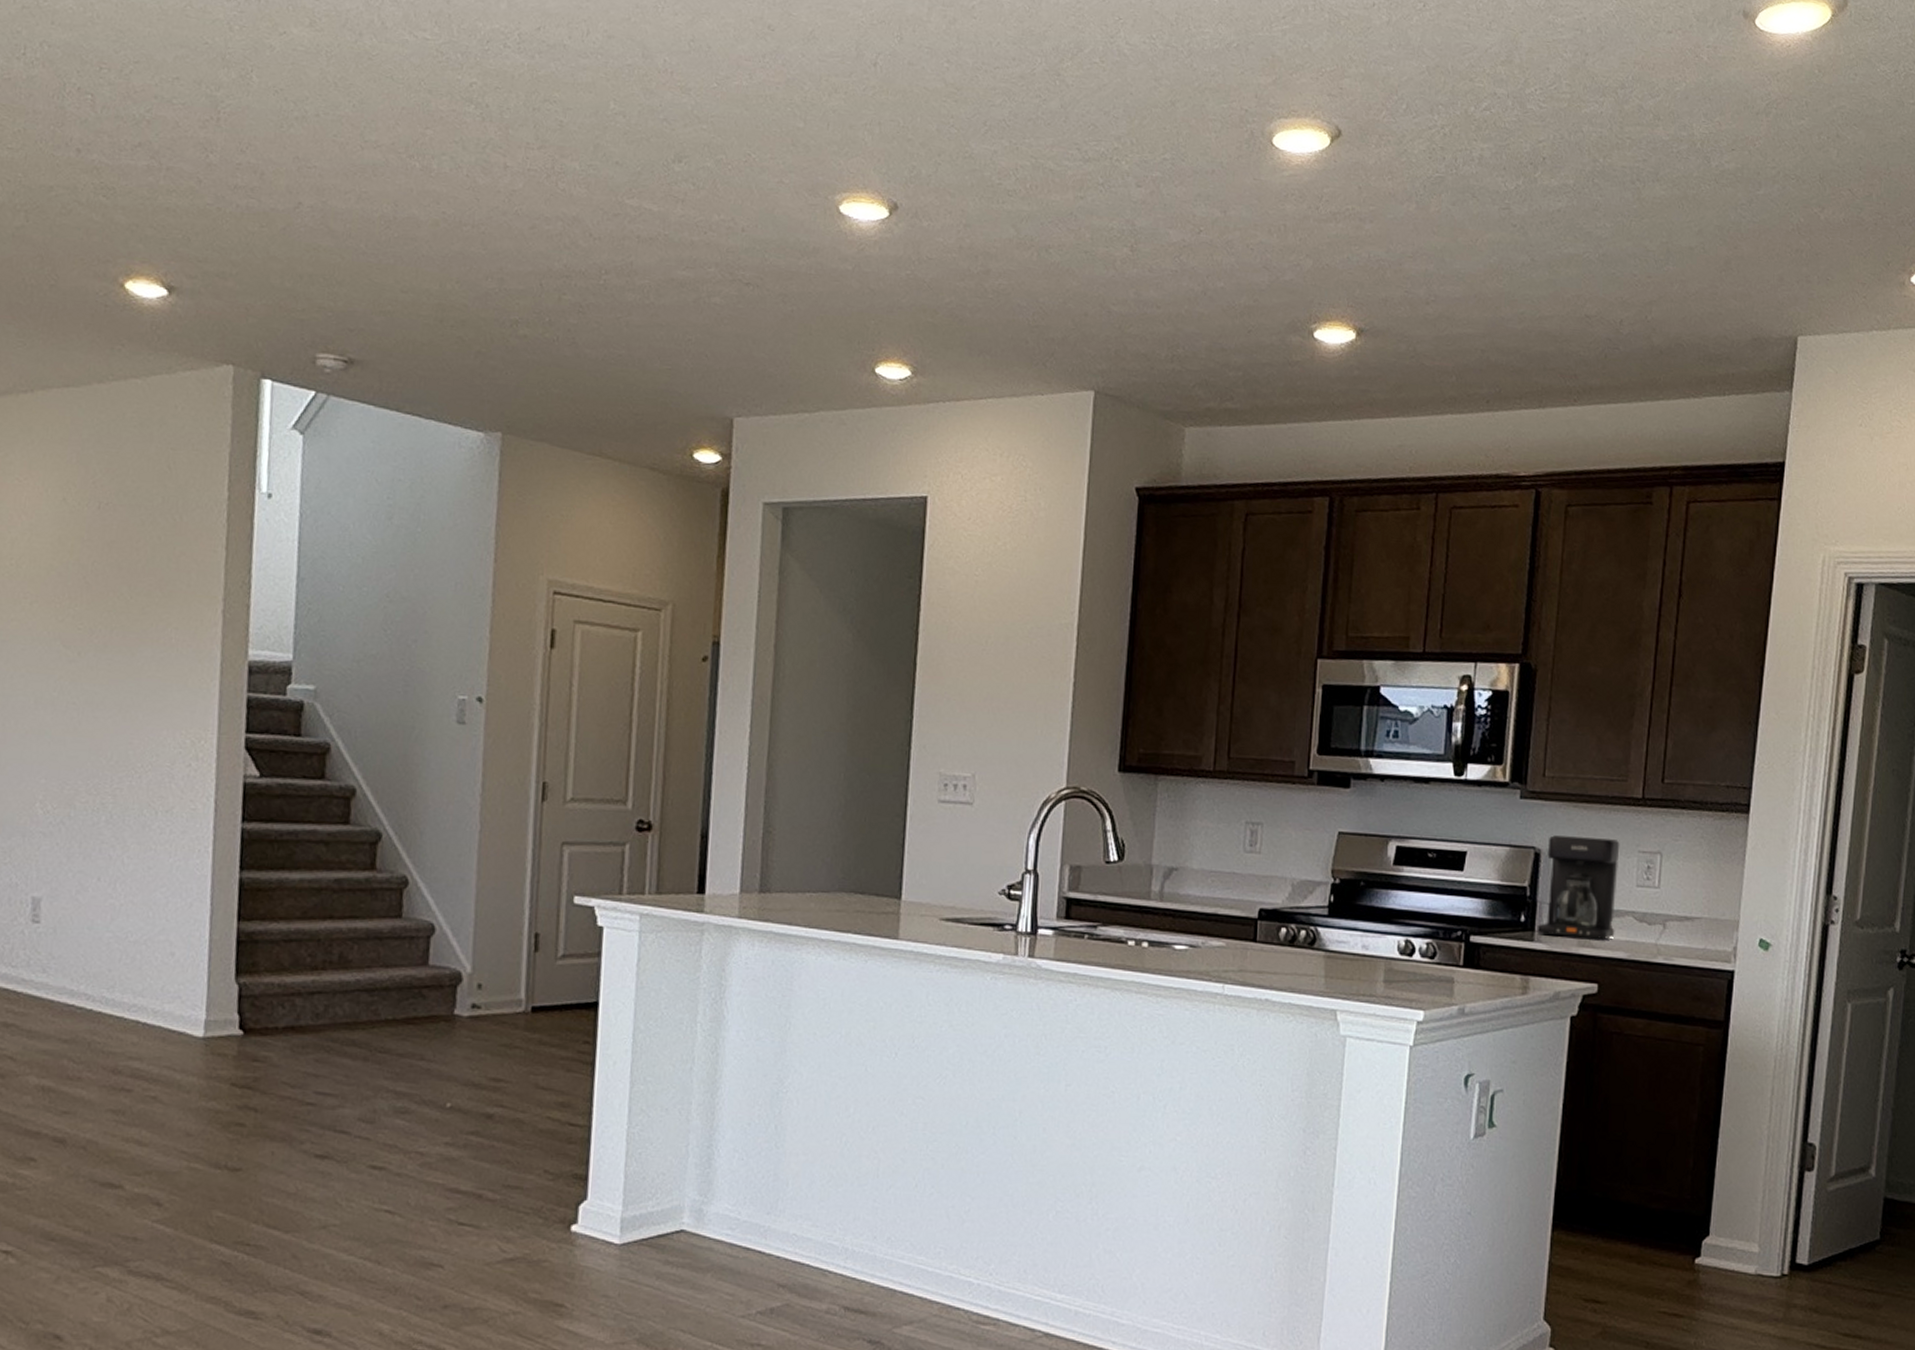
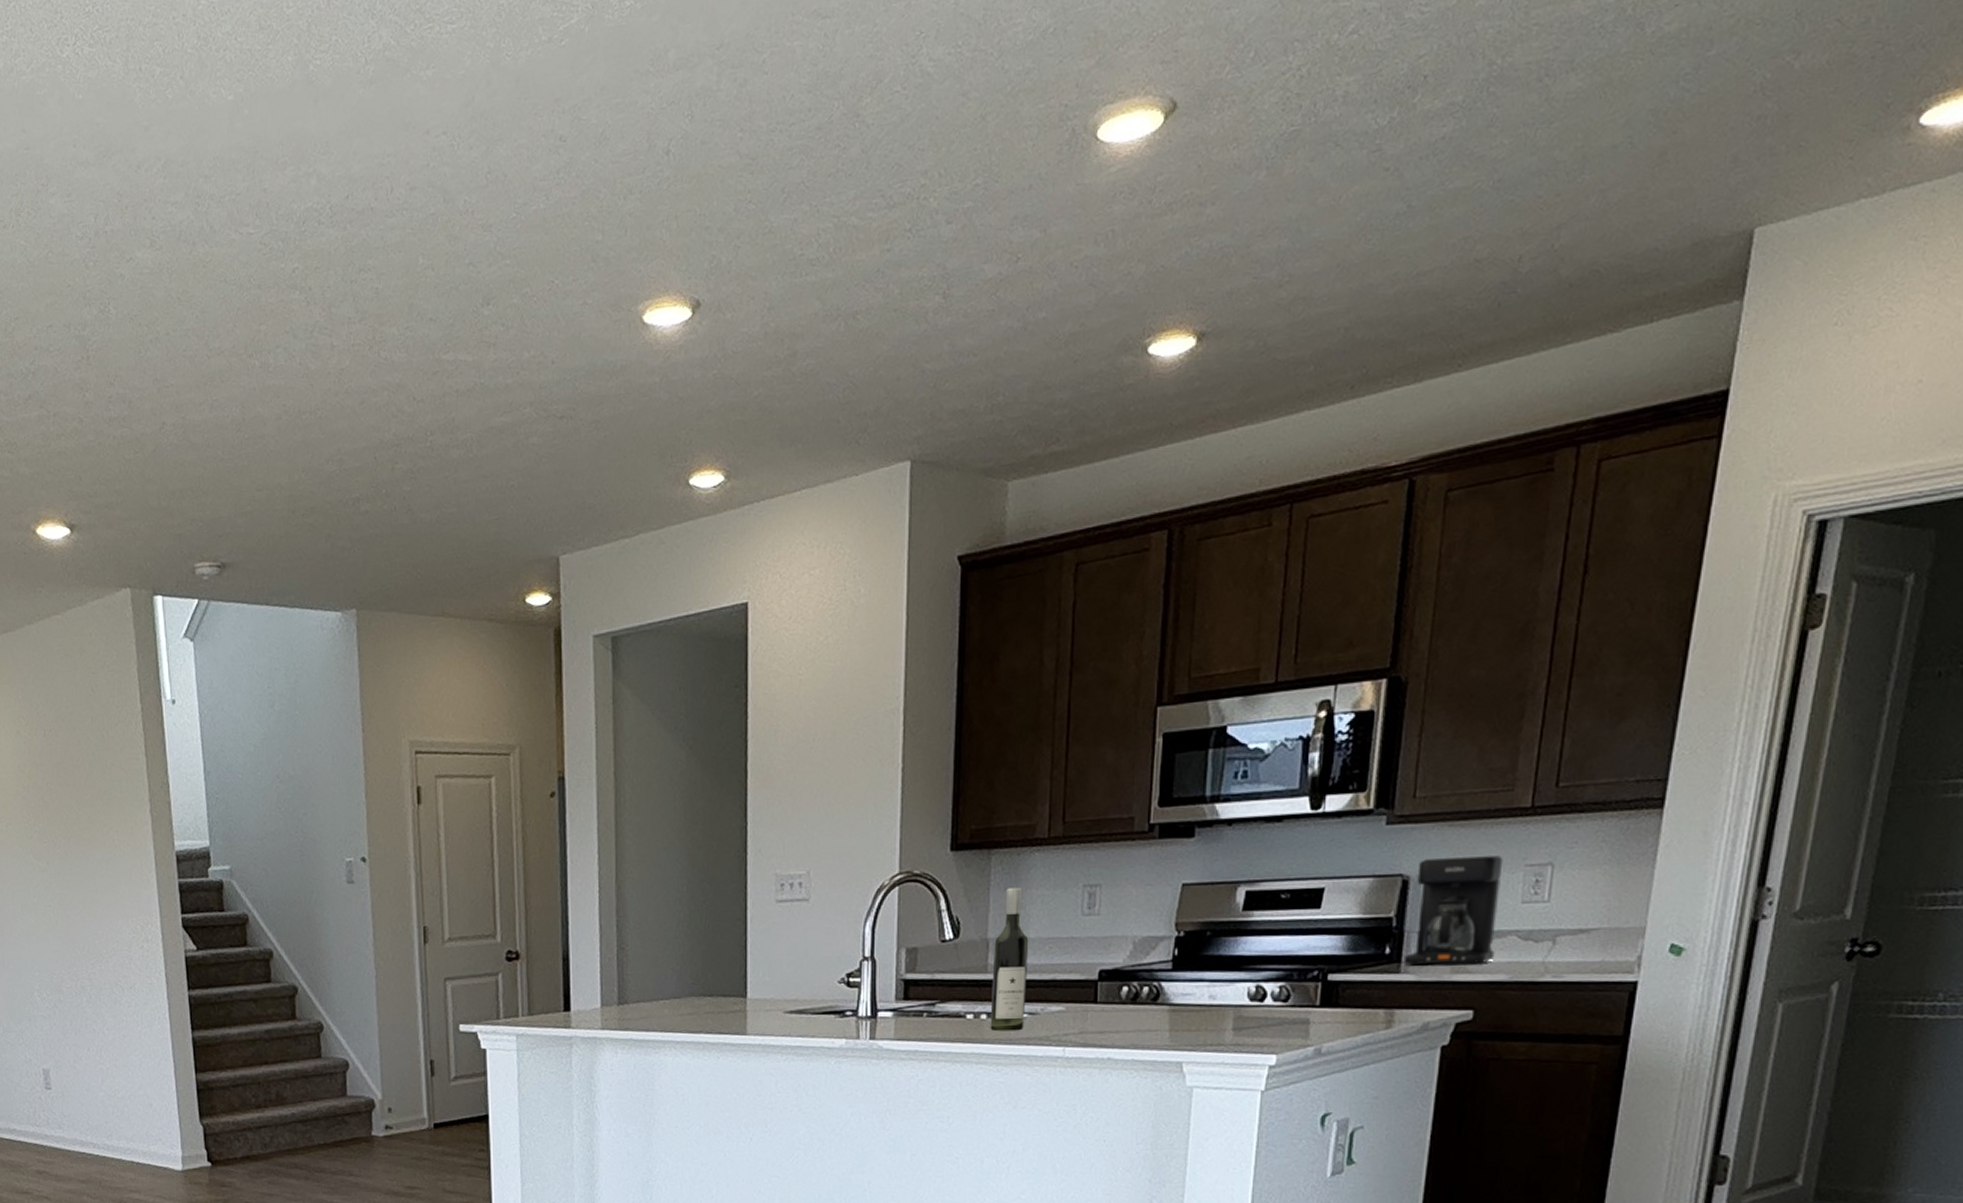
bottle: none [1151,815,1192,963] -> present [990,887,1029,1032]

